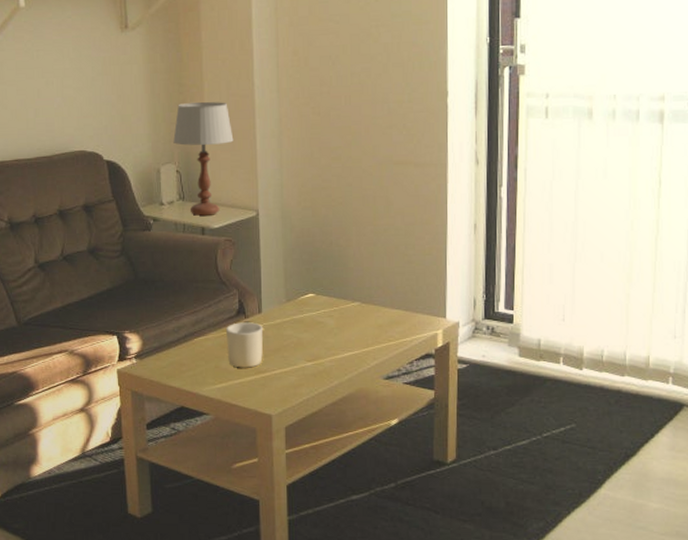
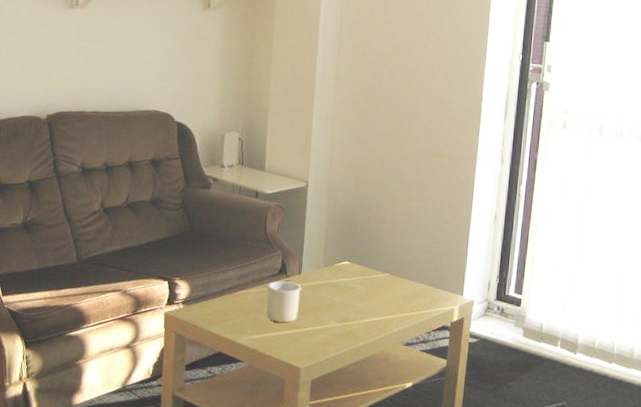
table lamp: present [173,102,234,216] -> none [239,79,293,182]

